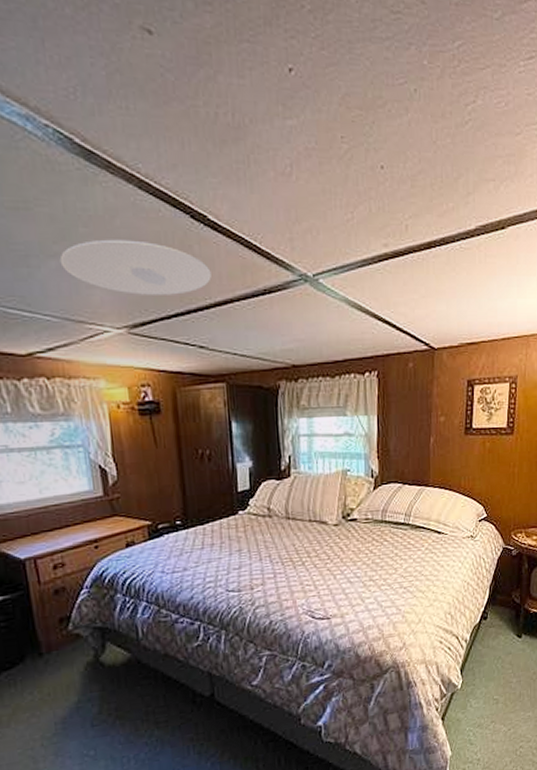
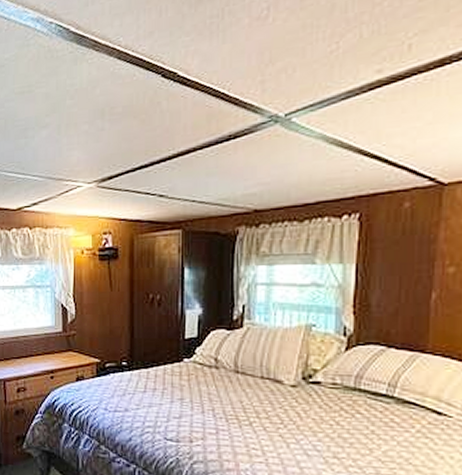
ceiling light: present [59,239,211,295] -> none [49,104,176,152]

